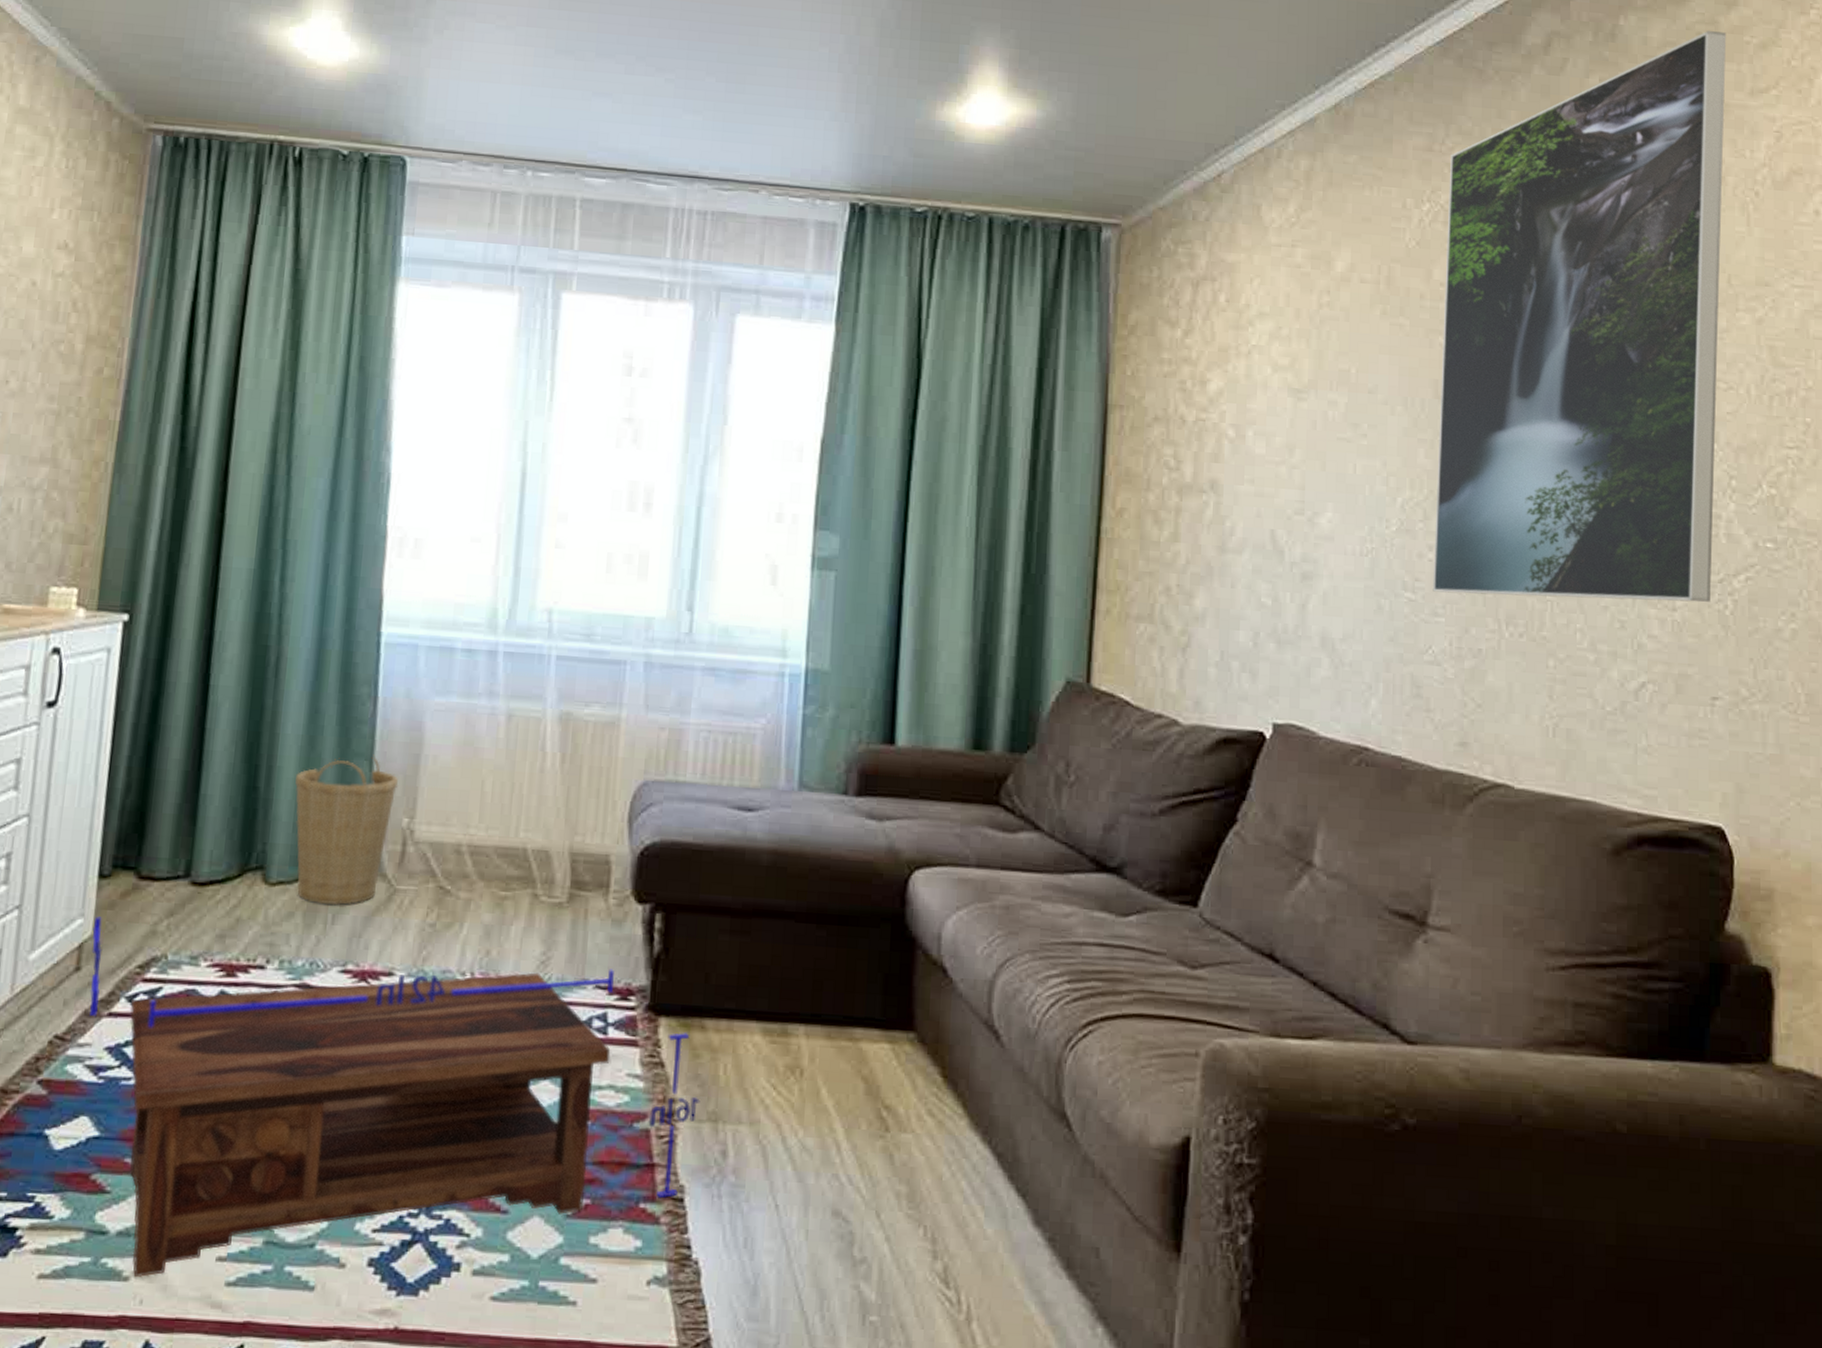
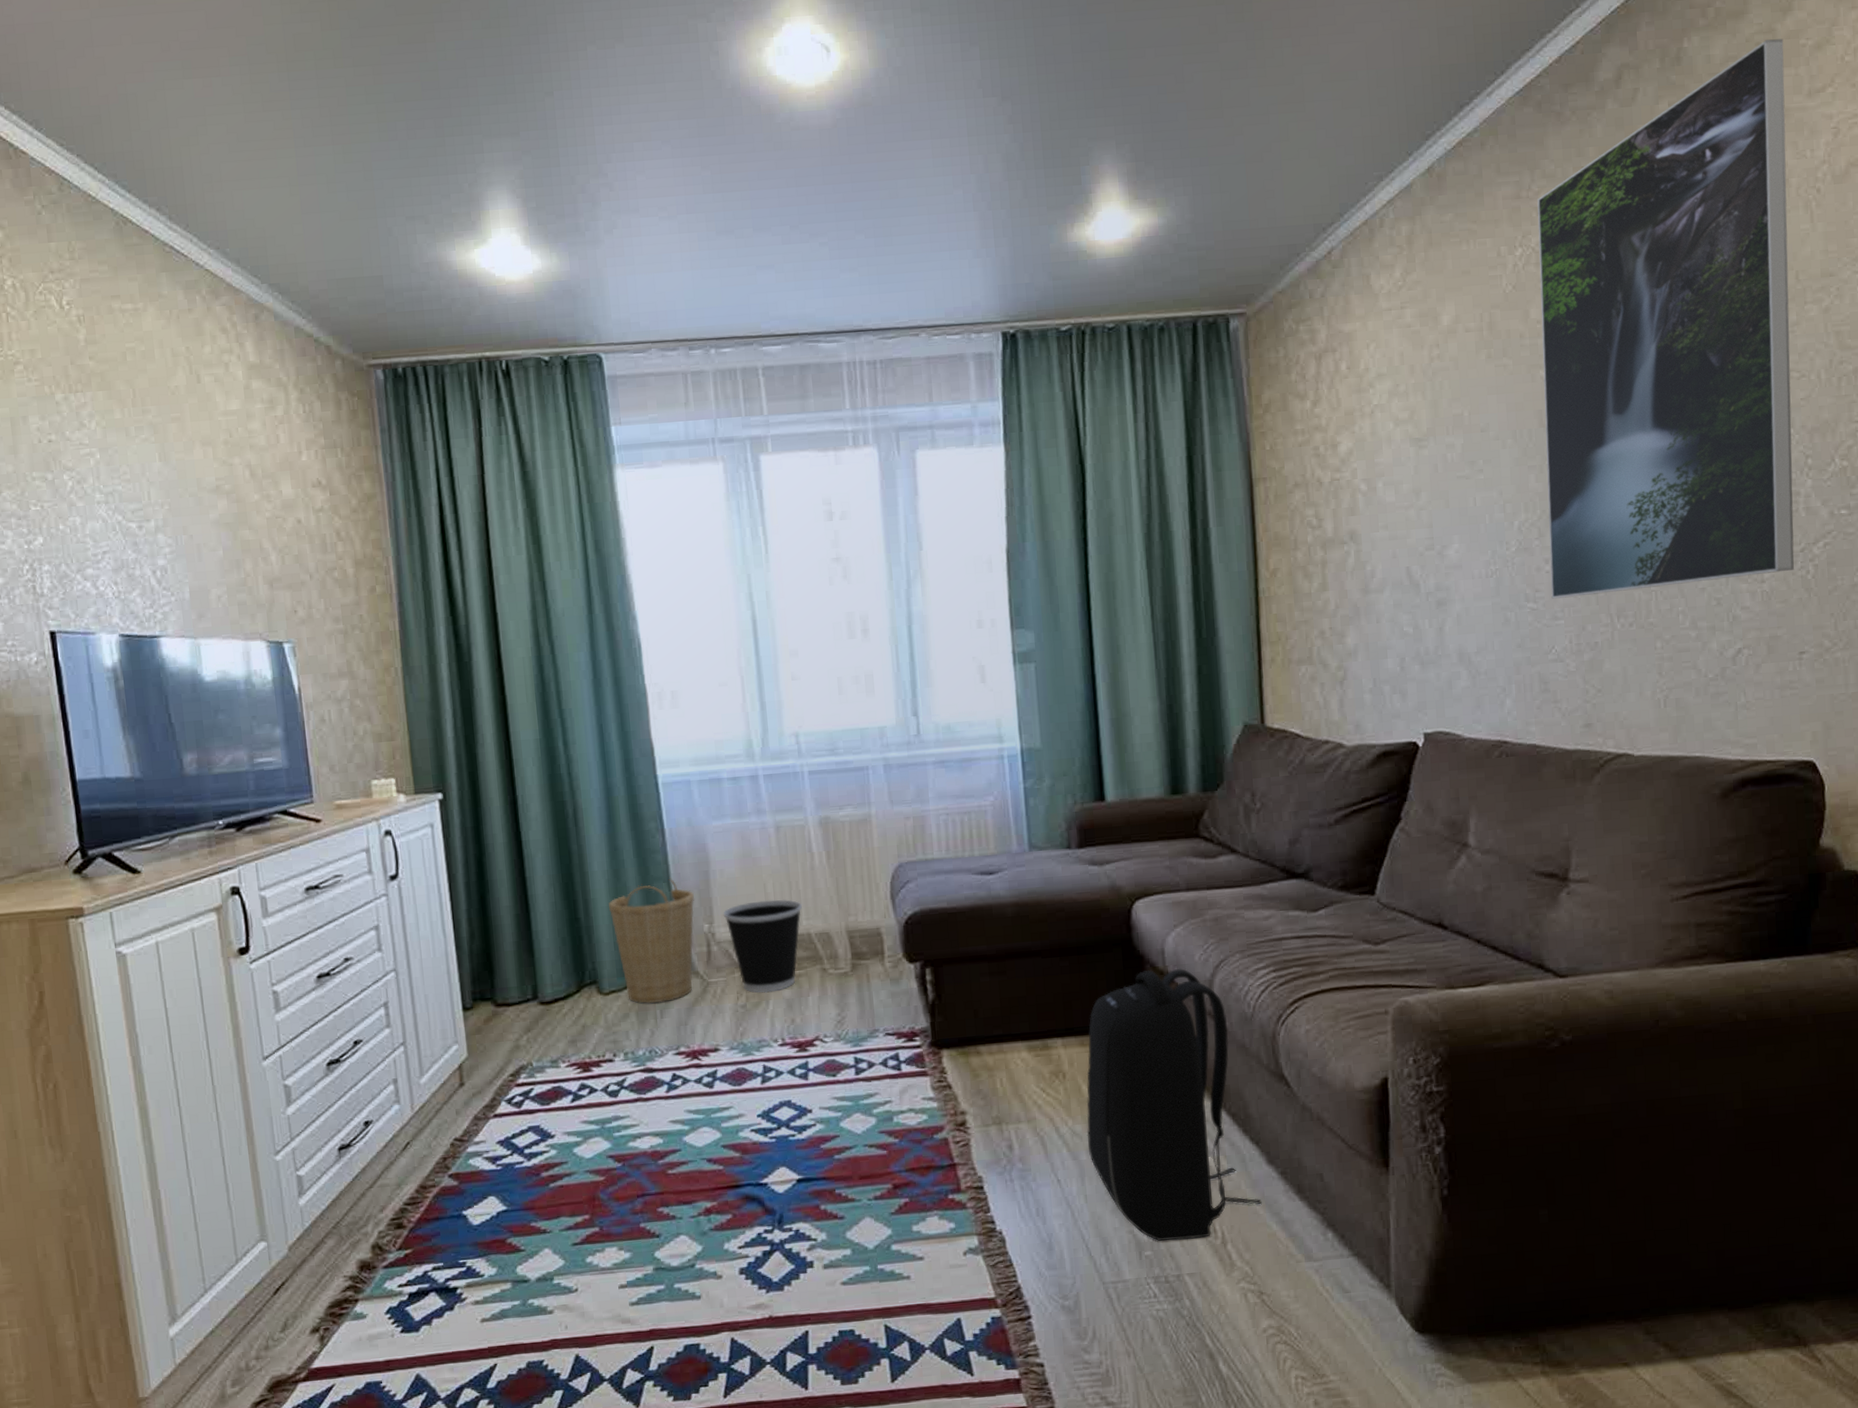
coffee table: present [90,916,700,1278] -> none [467,1018,985,1311]
wastebasket: none [427,799,524,913] -> present [723,899,803,993]
backpack: none [818,957,1021,1309] -> present [1086,968,1262,1241]

